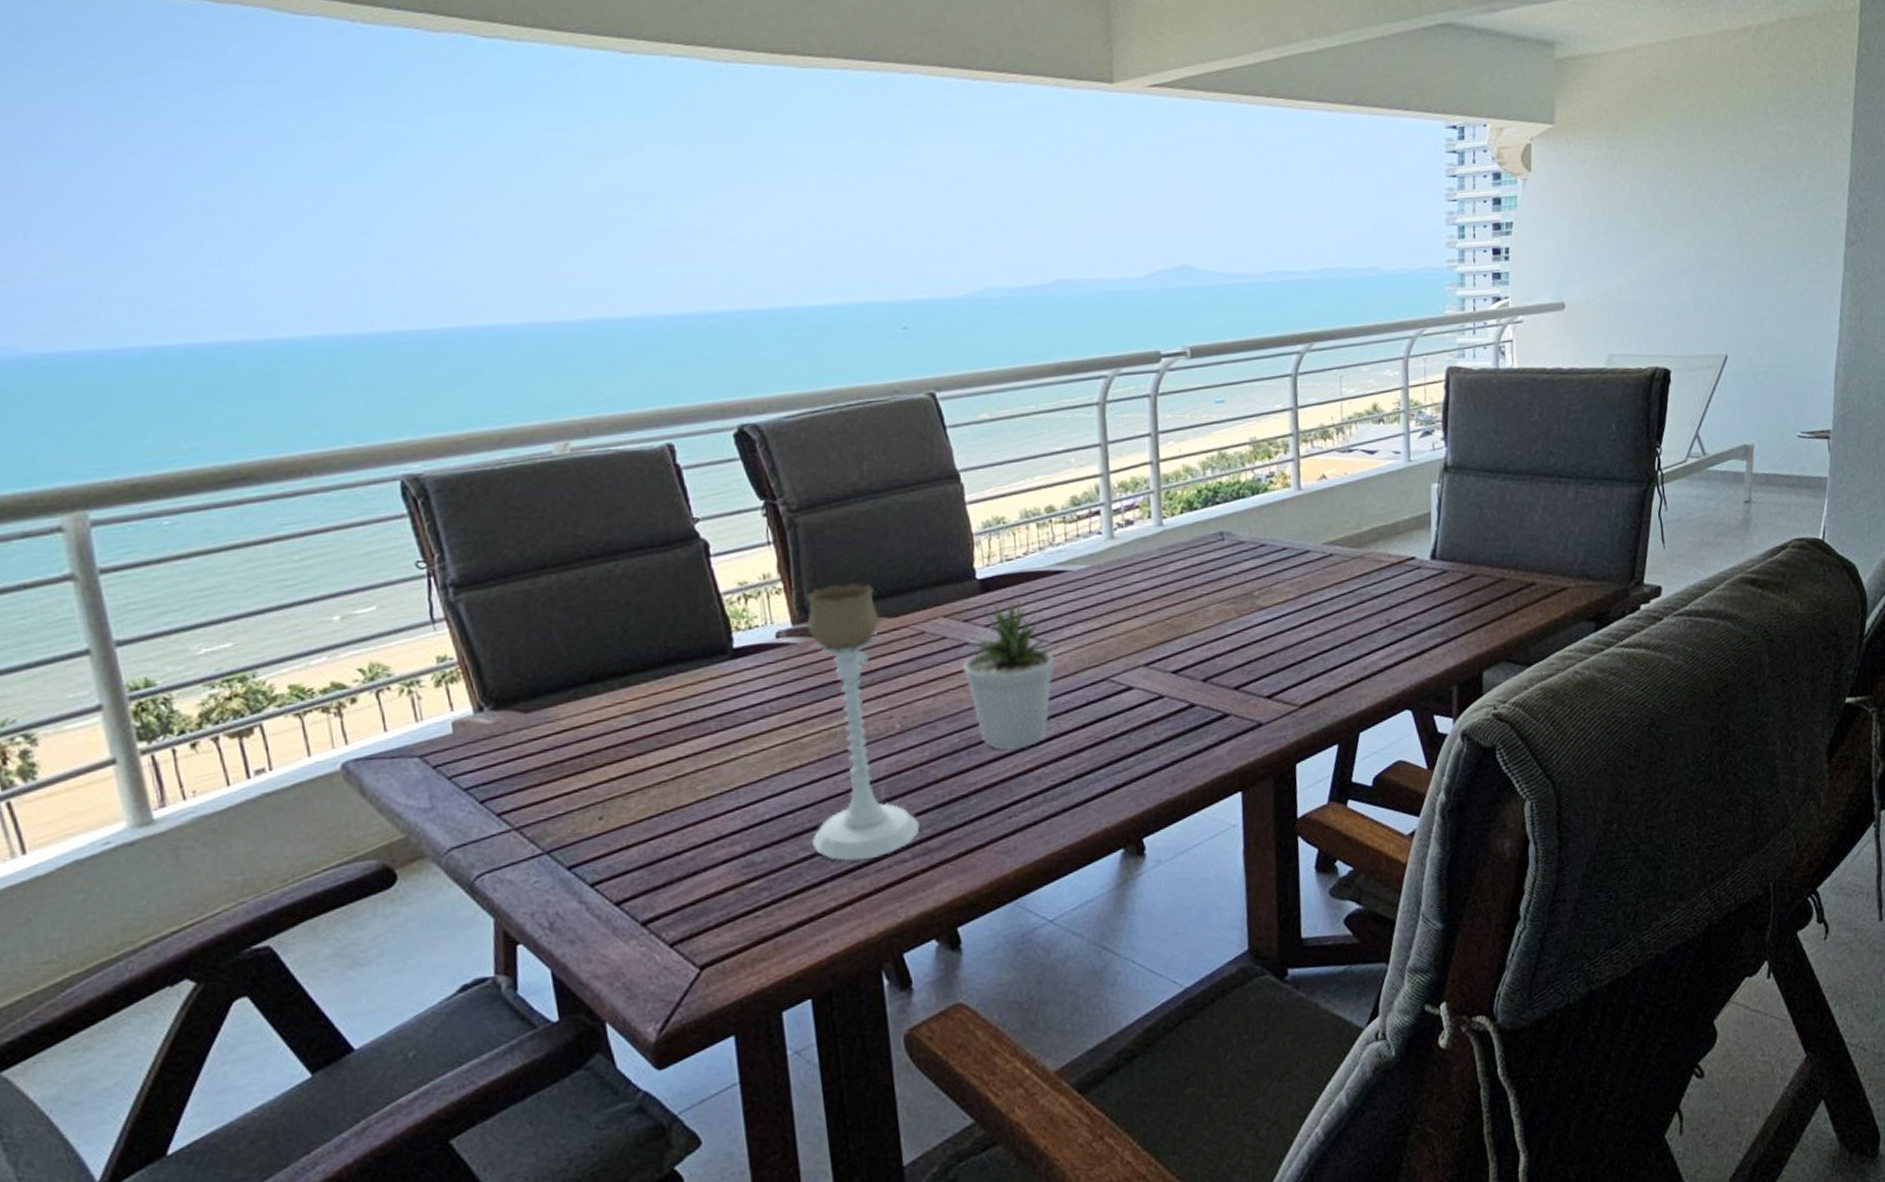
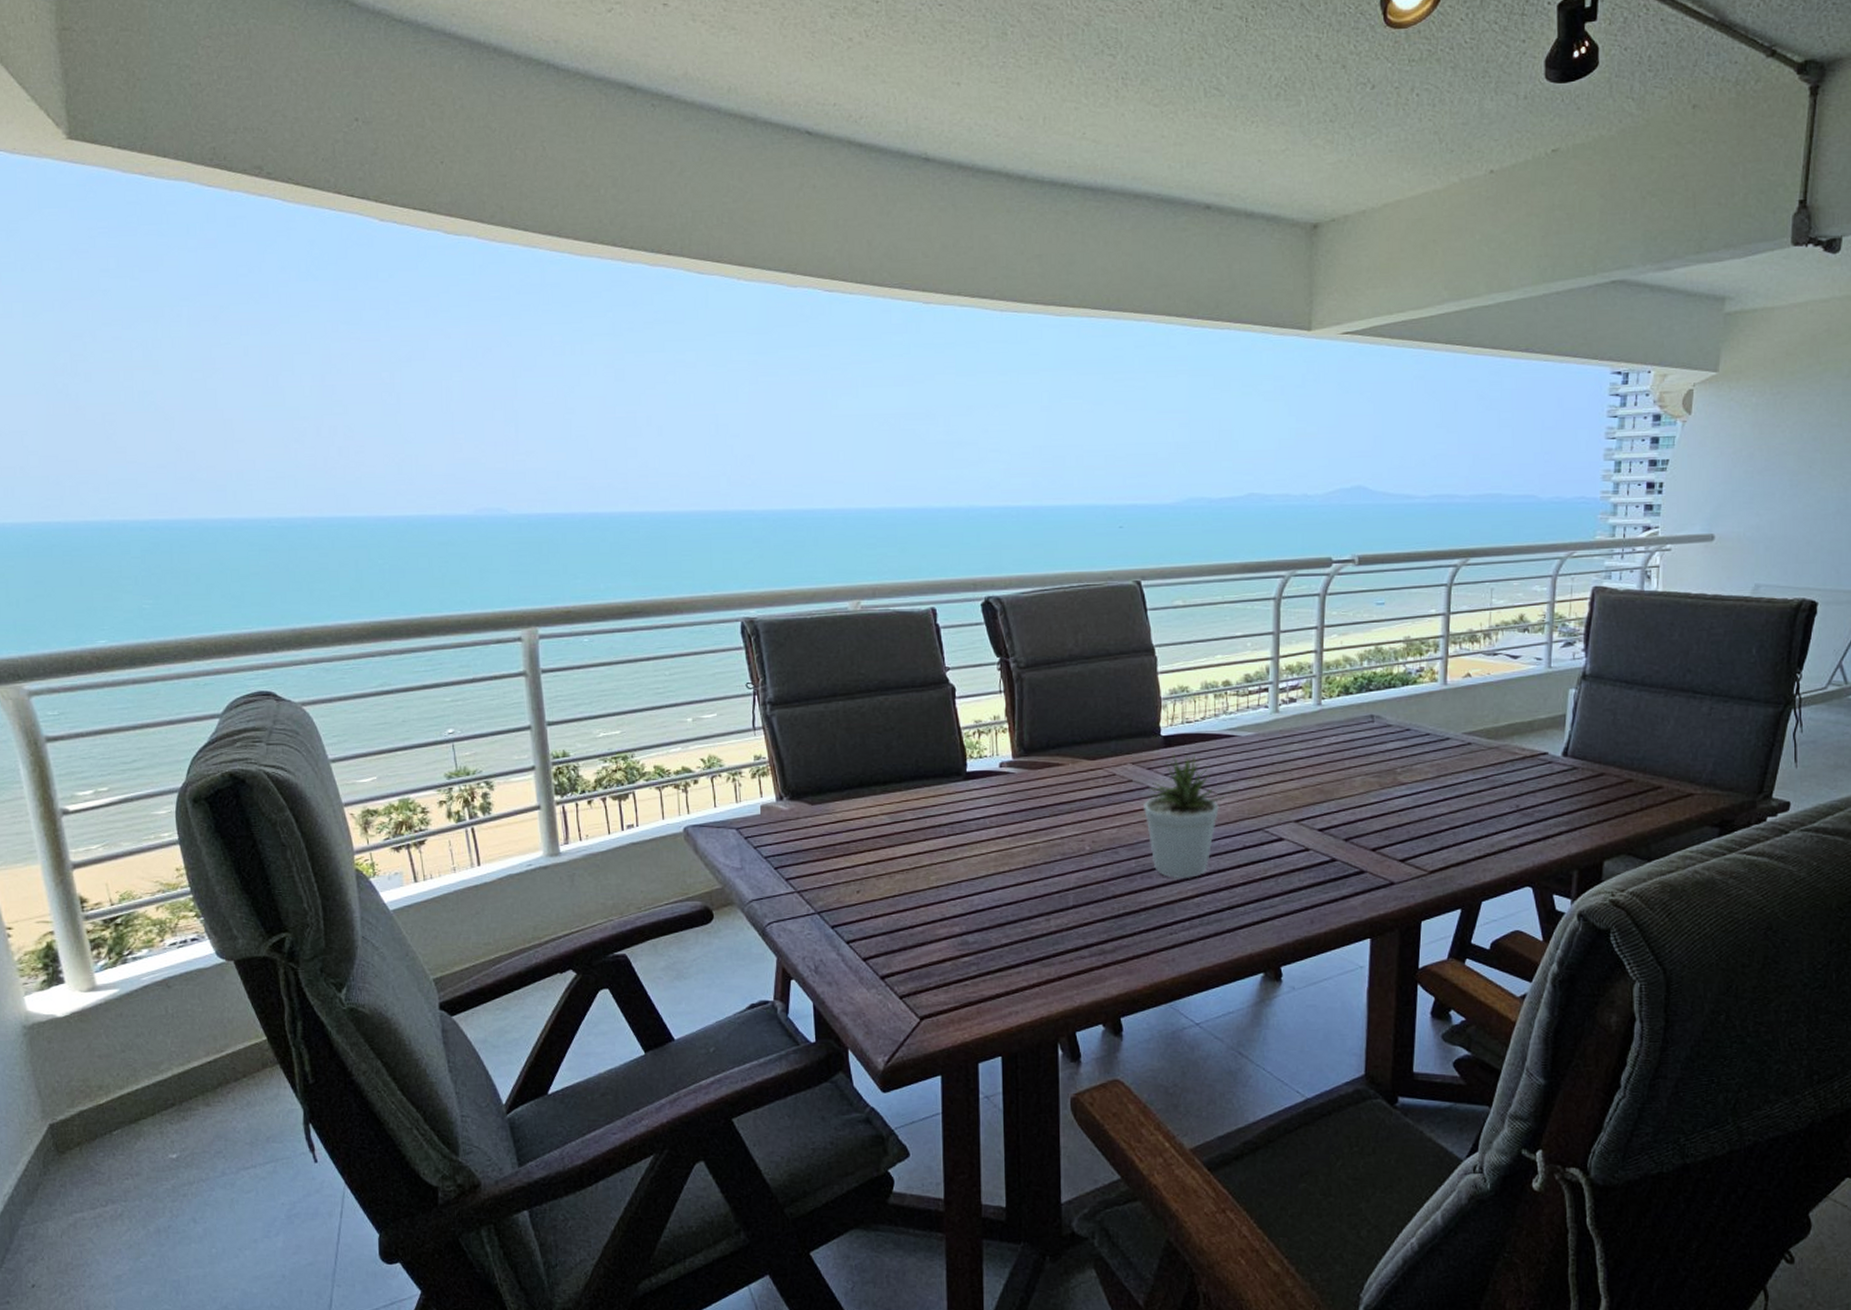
candle holder: present [806,583,920,862] -> none [1013,729,1098,953]

